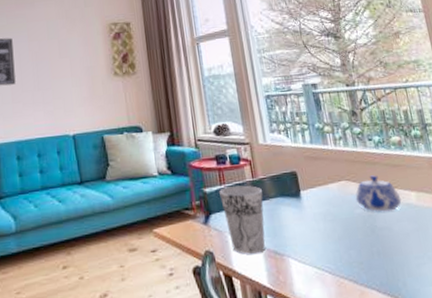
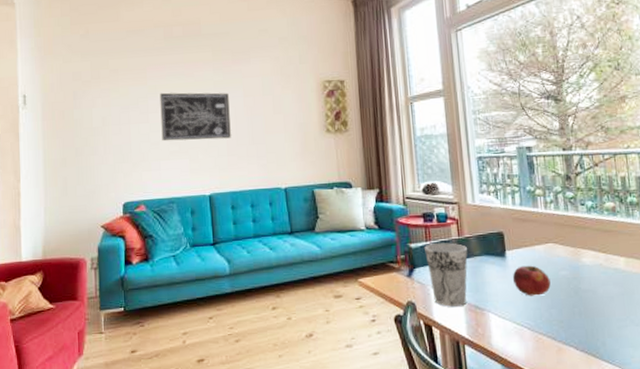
fruit: none [309,205,348,238] -> present [512,265,551,296]
teapot: present [355,175,402,212] -> none [561,239,609,275]

